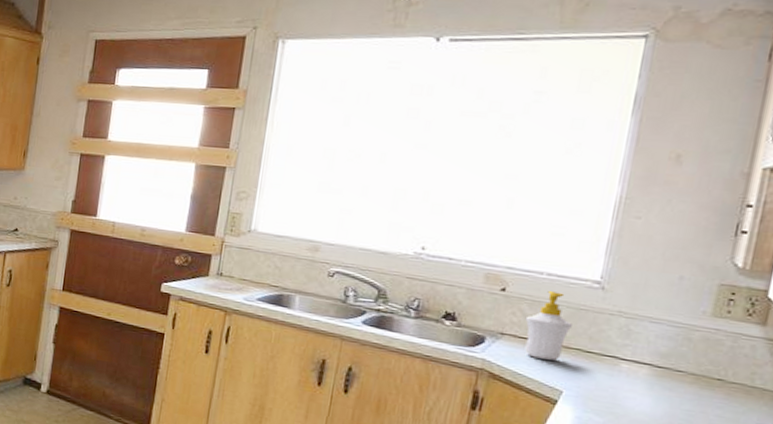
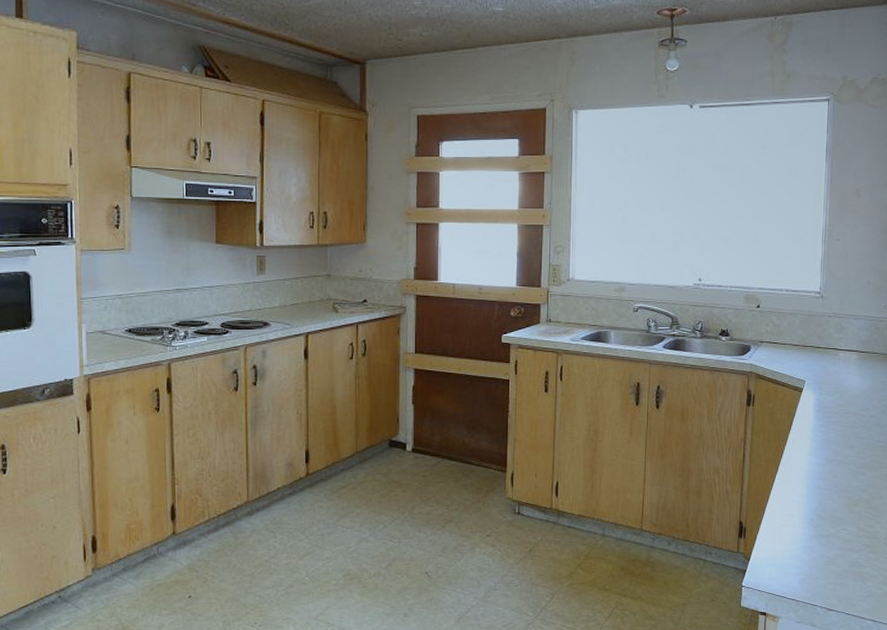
soap bottle: present [524,290,572,361] -> none [775,303,806,358]

